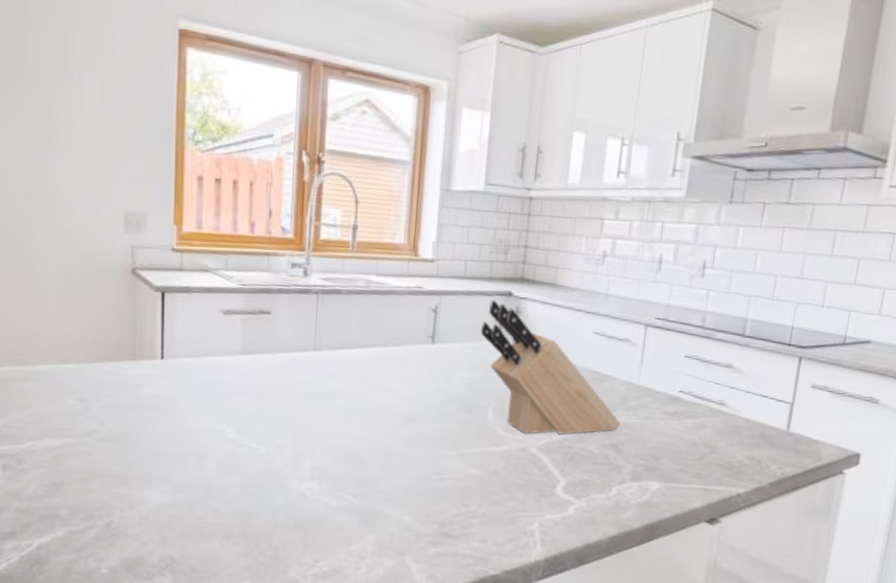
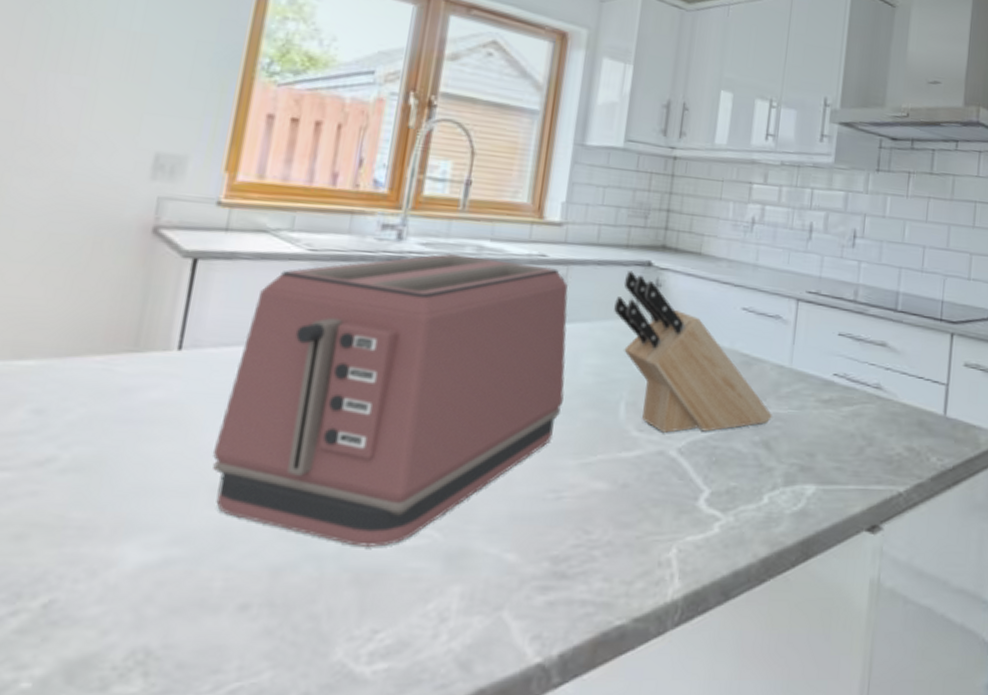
toaster: none [194,287,443,504] -> present [213,254,568,547]

